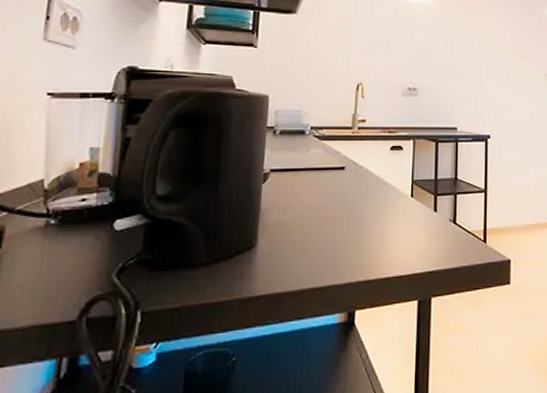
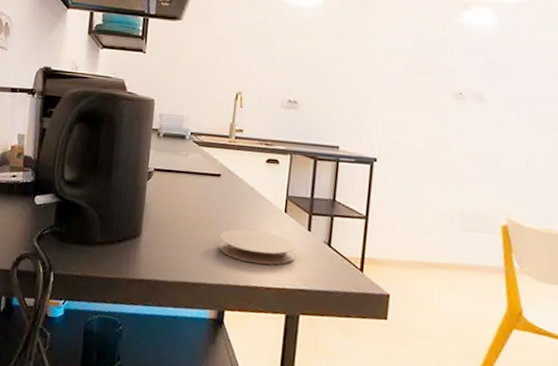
coaster: none [345,219,425,254] -> present [218,229,297,265]

